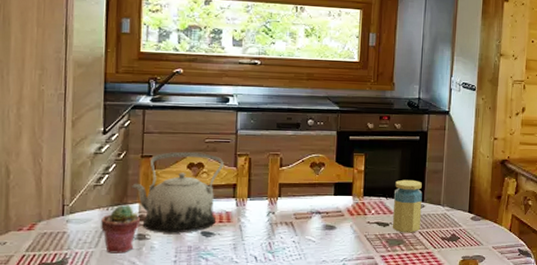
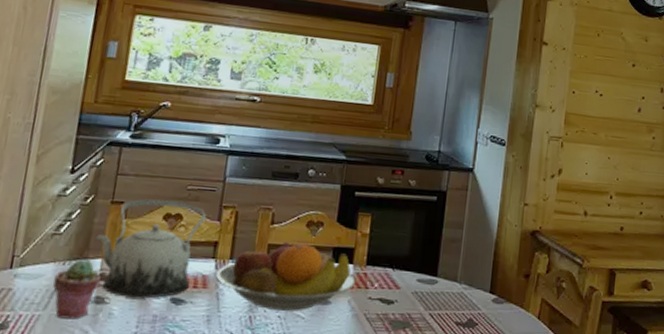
fruit bowl: none [238,181,356,236] -> present [216,241,356,311]
jar: present [393,179,423,233] -> none [398,247,437,315]

